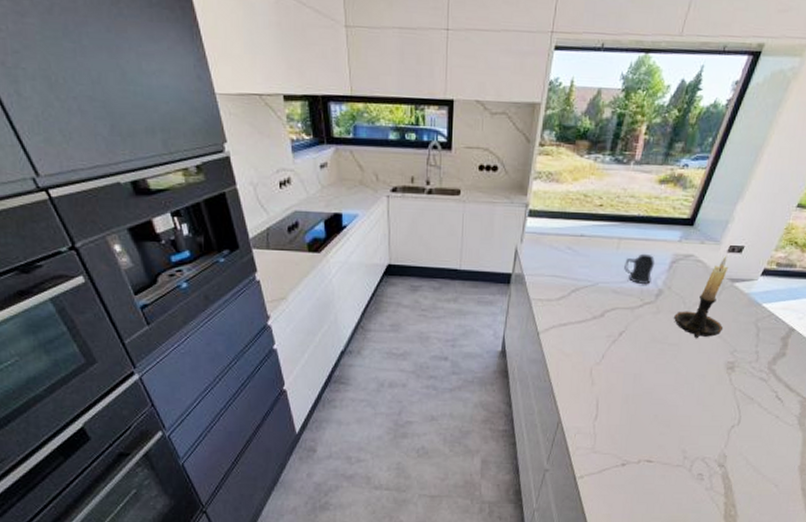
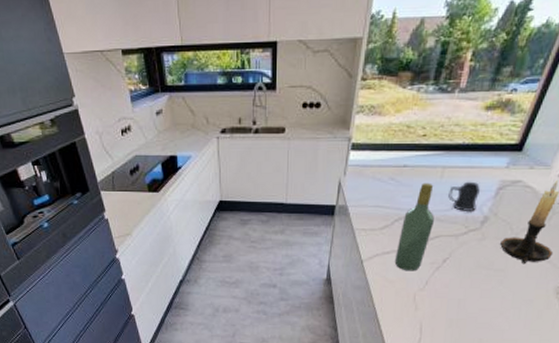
wine bottle: none [571,253,611,345] -> present [394,183,434,271]

